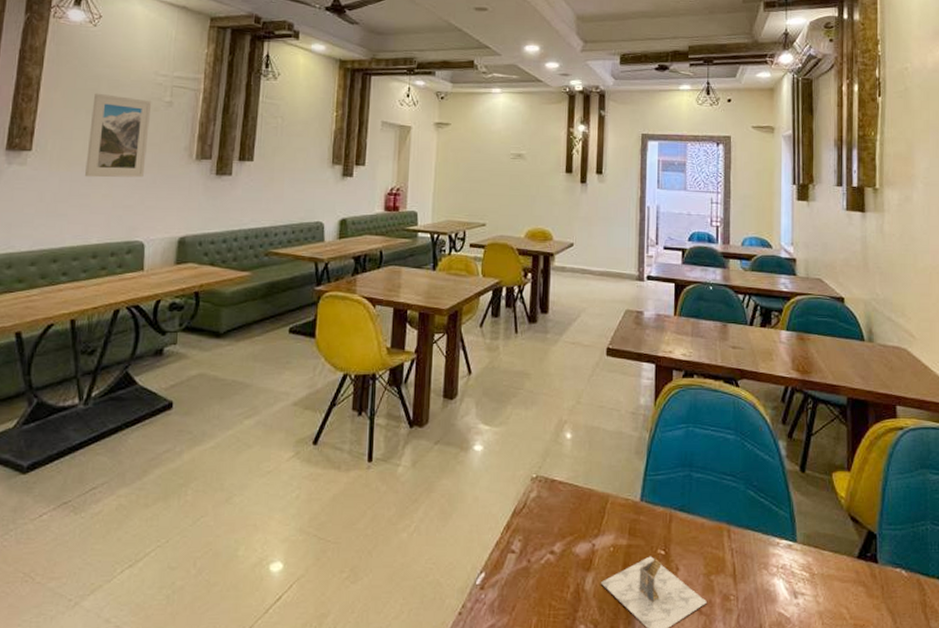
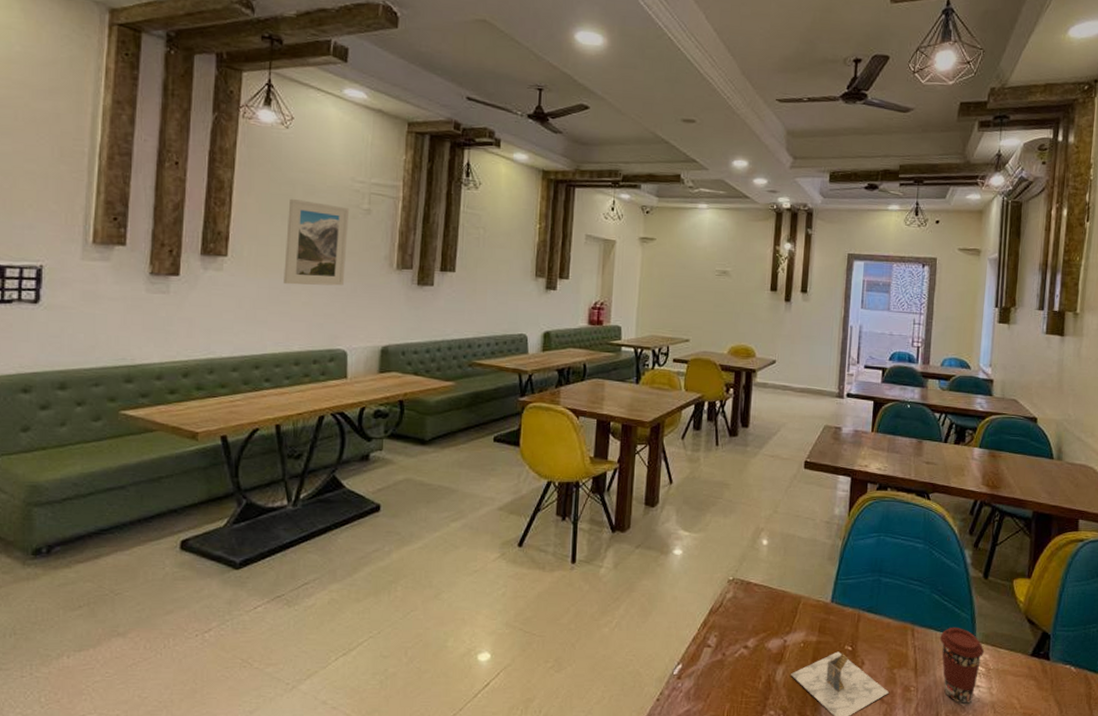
coffee cup: none [758,526,807,614] -> present [939,627,985,704]

